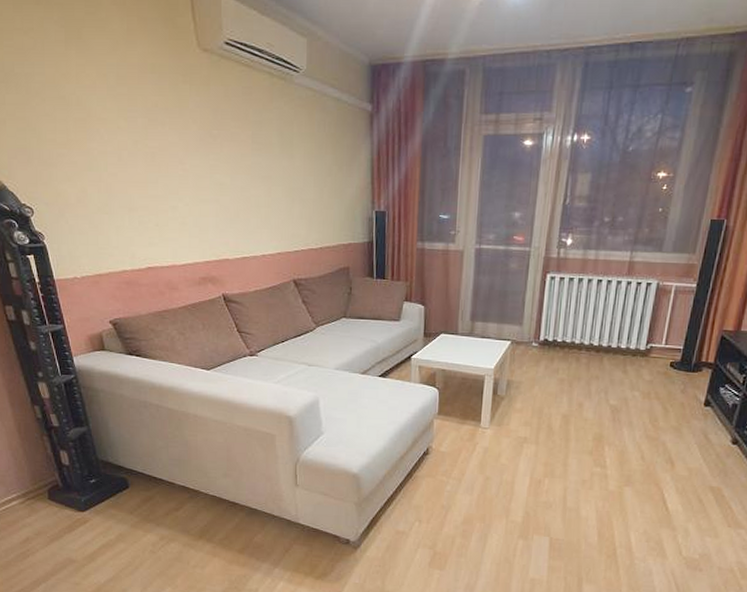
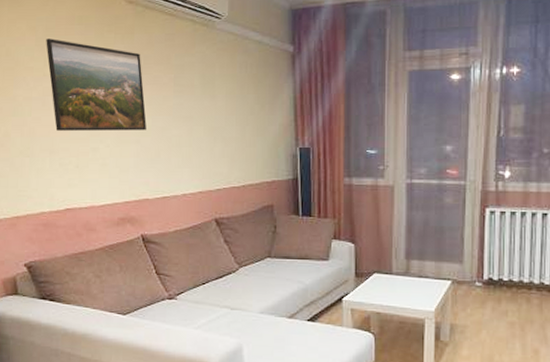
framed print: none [118,88,225,190] -> present [46,39,147,131]

